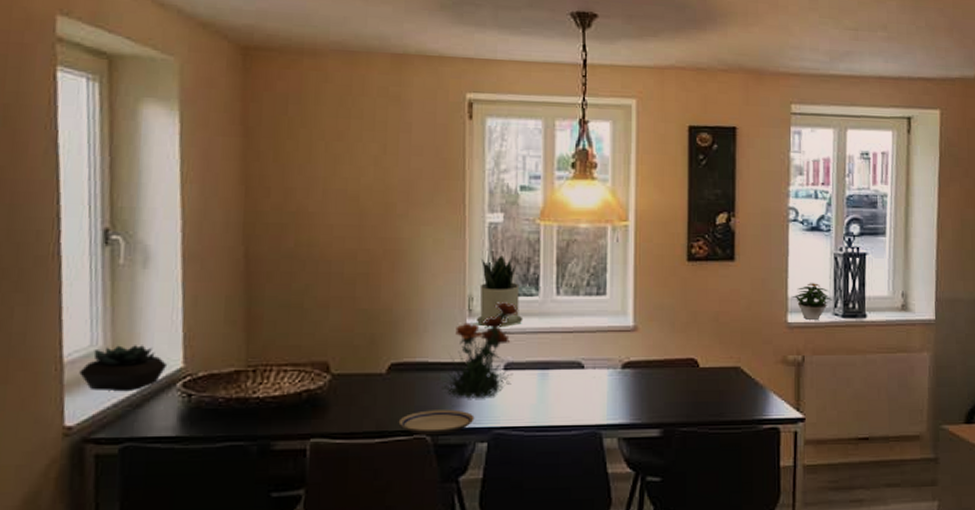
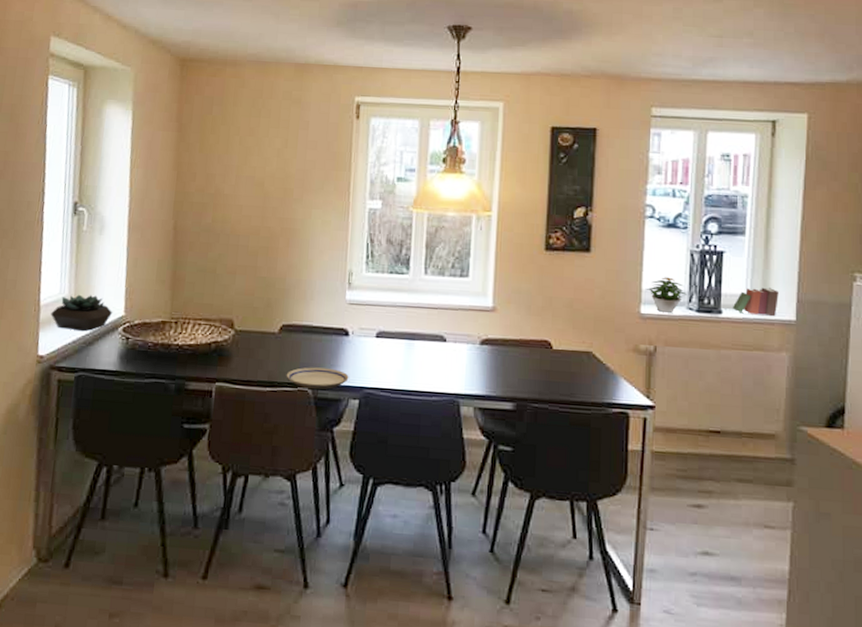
flower plant: present [437,302,519,399] -> none [319,278,391,361]
planter: present [476,255,523,328] -> none [354,237,395,301]
books: none [875,288,919,317] -> present [732,287,778,317]

